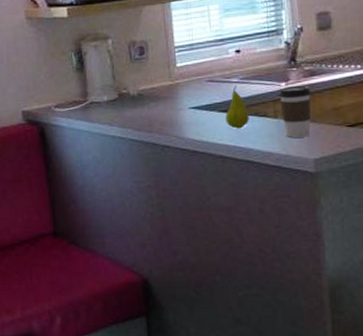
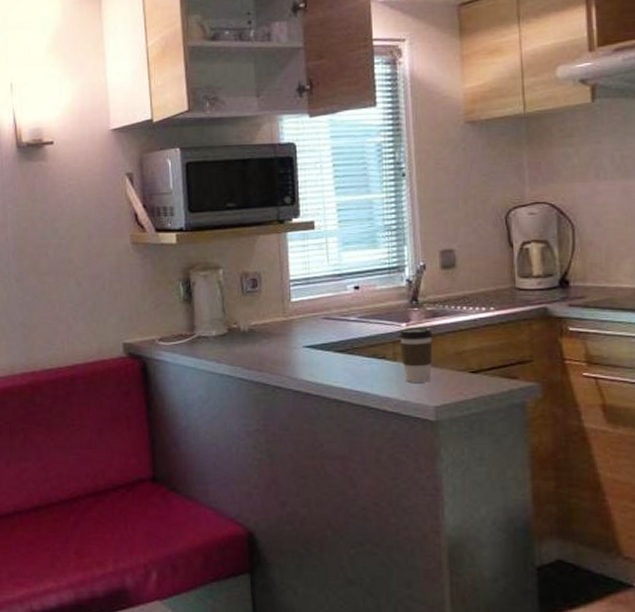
fruit: present [225,85,250,129] -> none [342,324,367,371]

